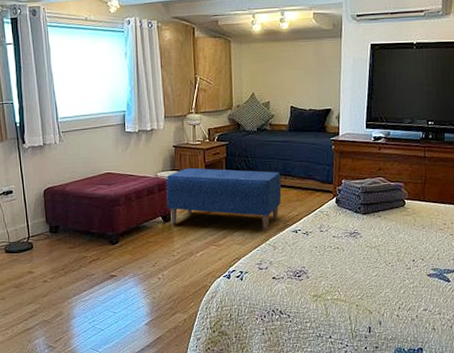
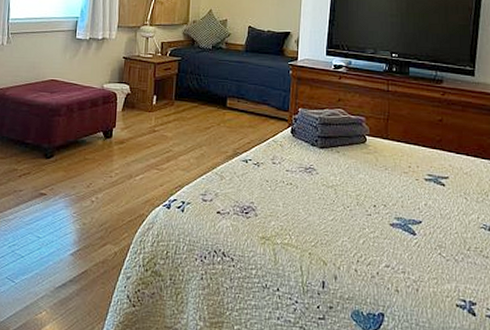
bench: present [166,167,282,231] -> none [110,81,234,158]

